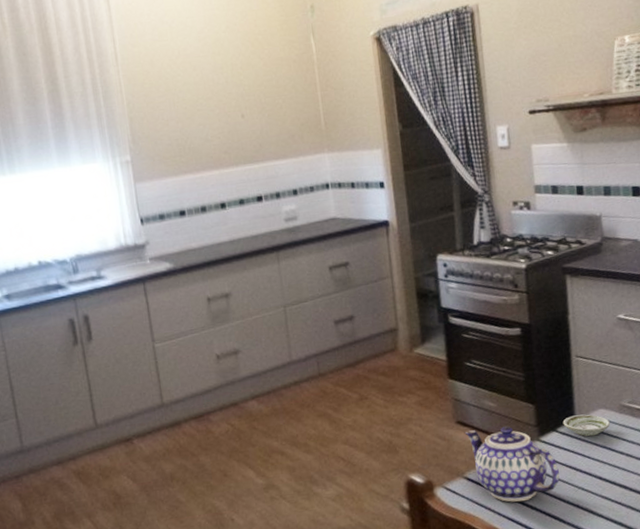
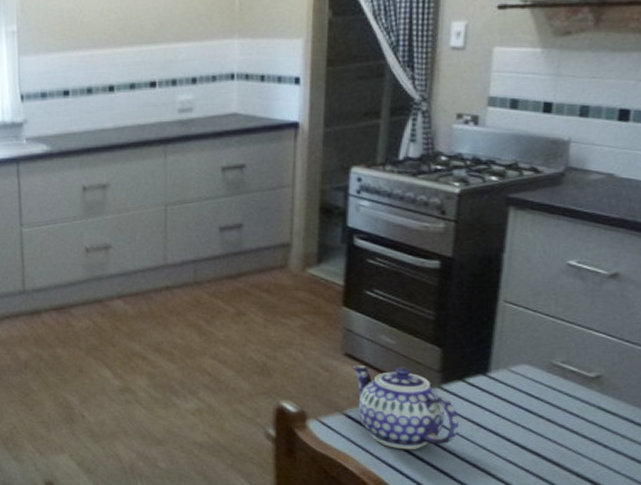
saucer: present [563,414,610,437] -> none [473,367,533,393]

